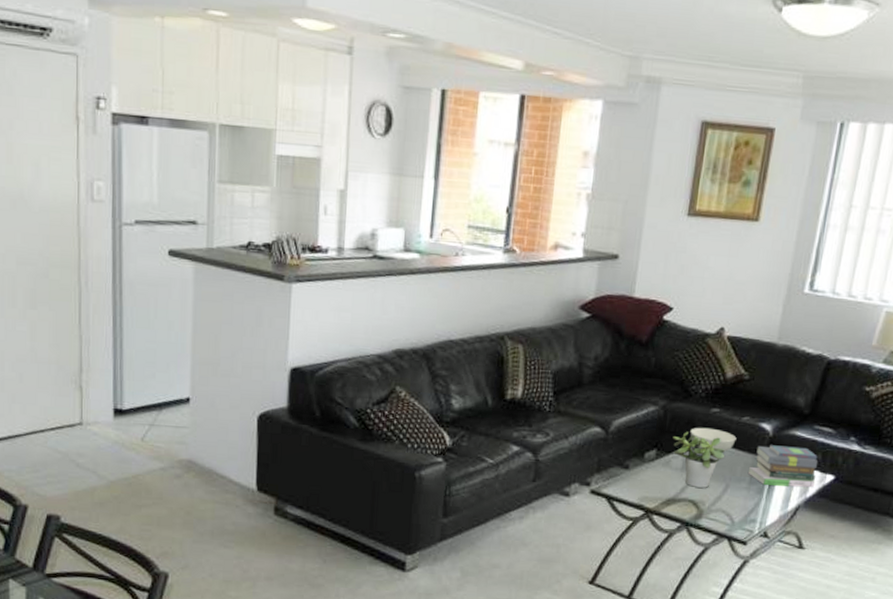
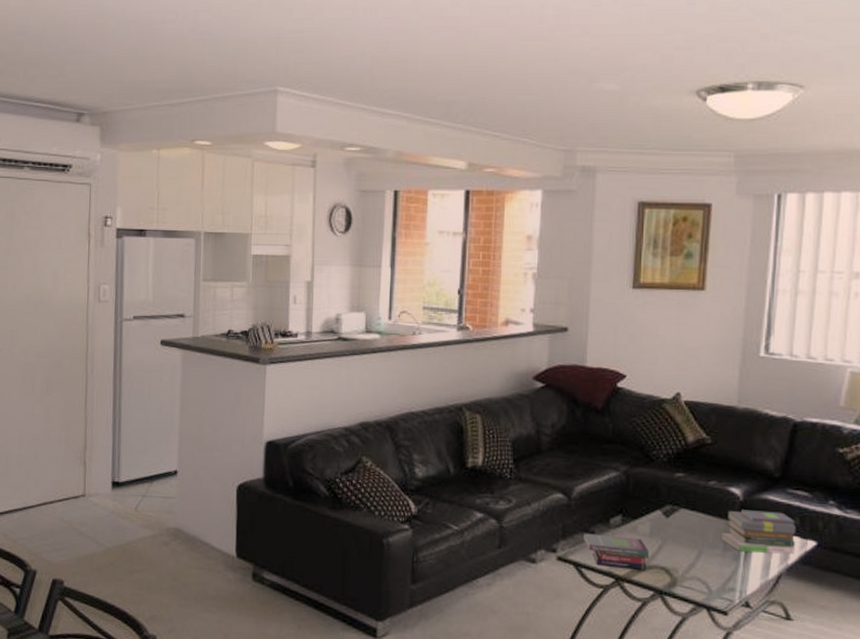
books: none [618,467,680,503] -> present [584,533,650,570]
potted plant: present [673,431,725,488] -> none [637,496,694,555]
bowl: present [690,427,737,453] -> none [655,492,705,518]

